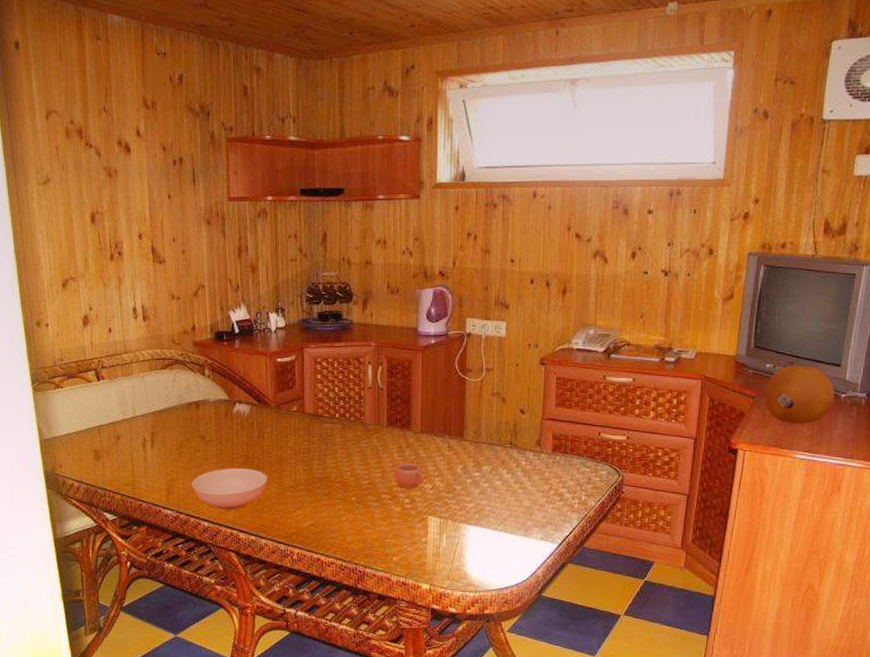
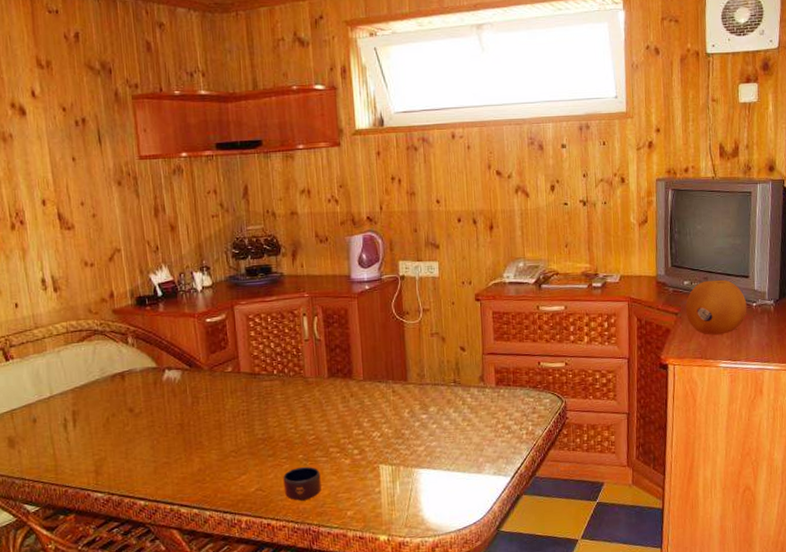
bowl: present [192,468,267,510] -> none [123,438,206,485]
mug: none [335,509,371,541] -> present [283,467,321,501]
cup: present [395,462,425,489] -> none [341,412,372,439]

